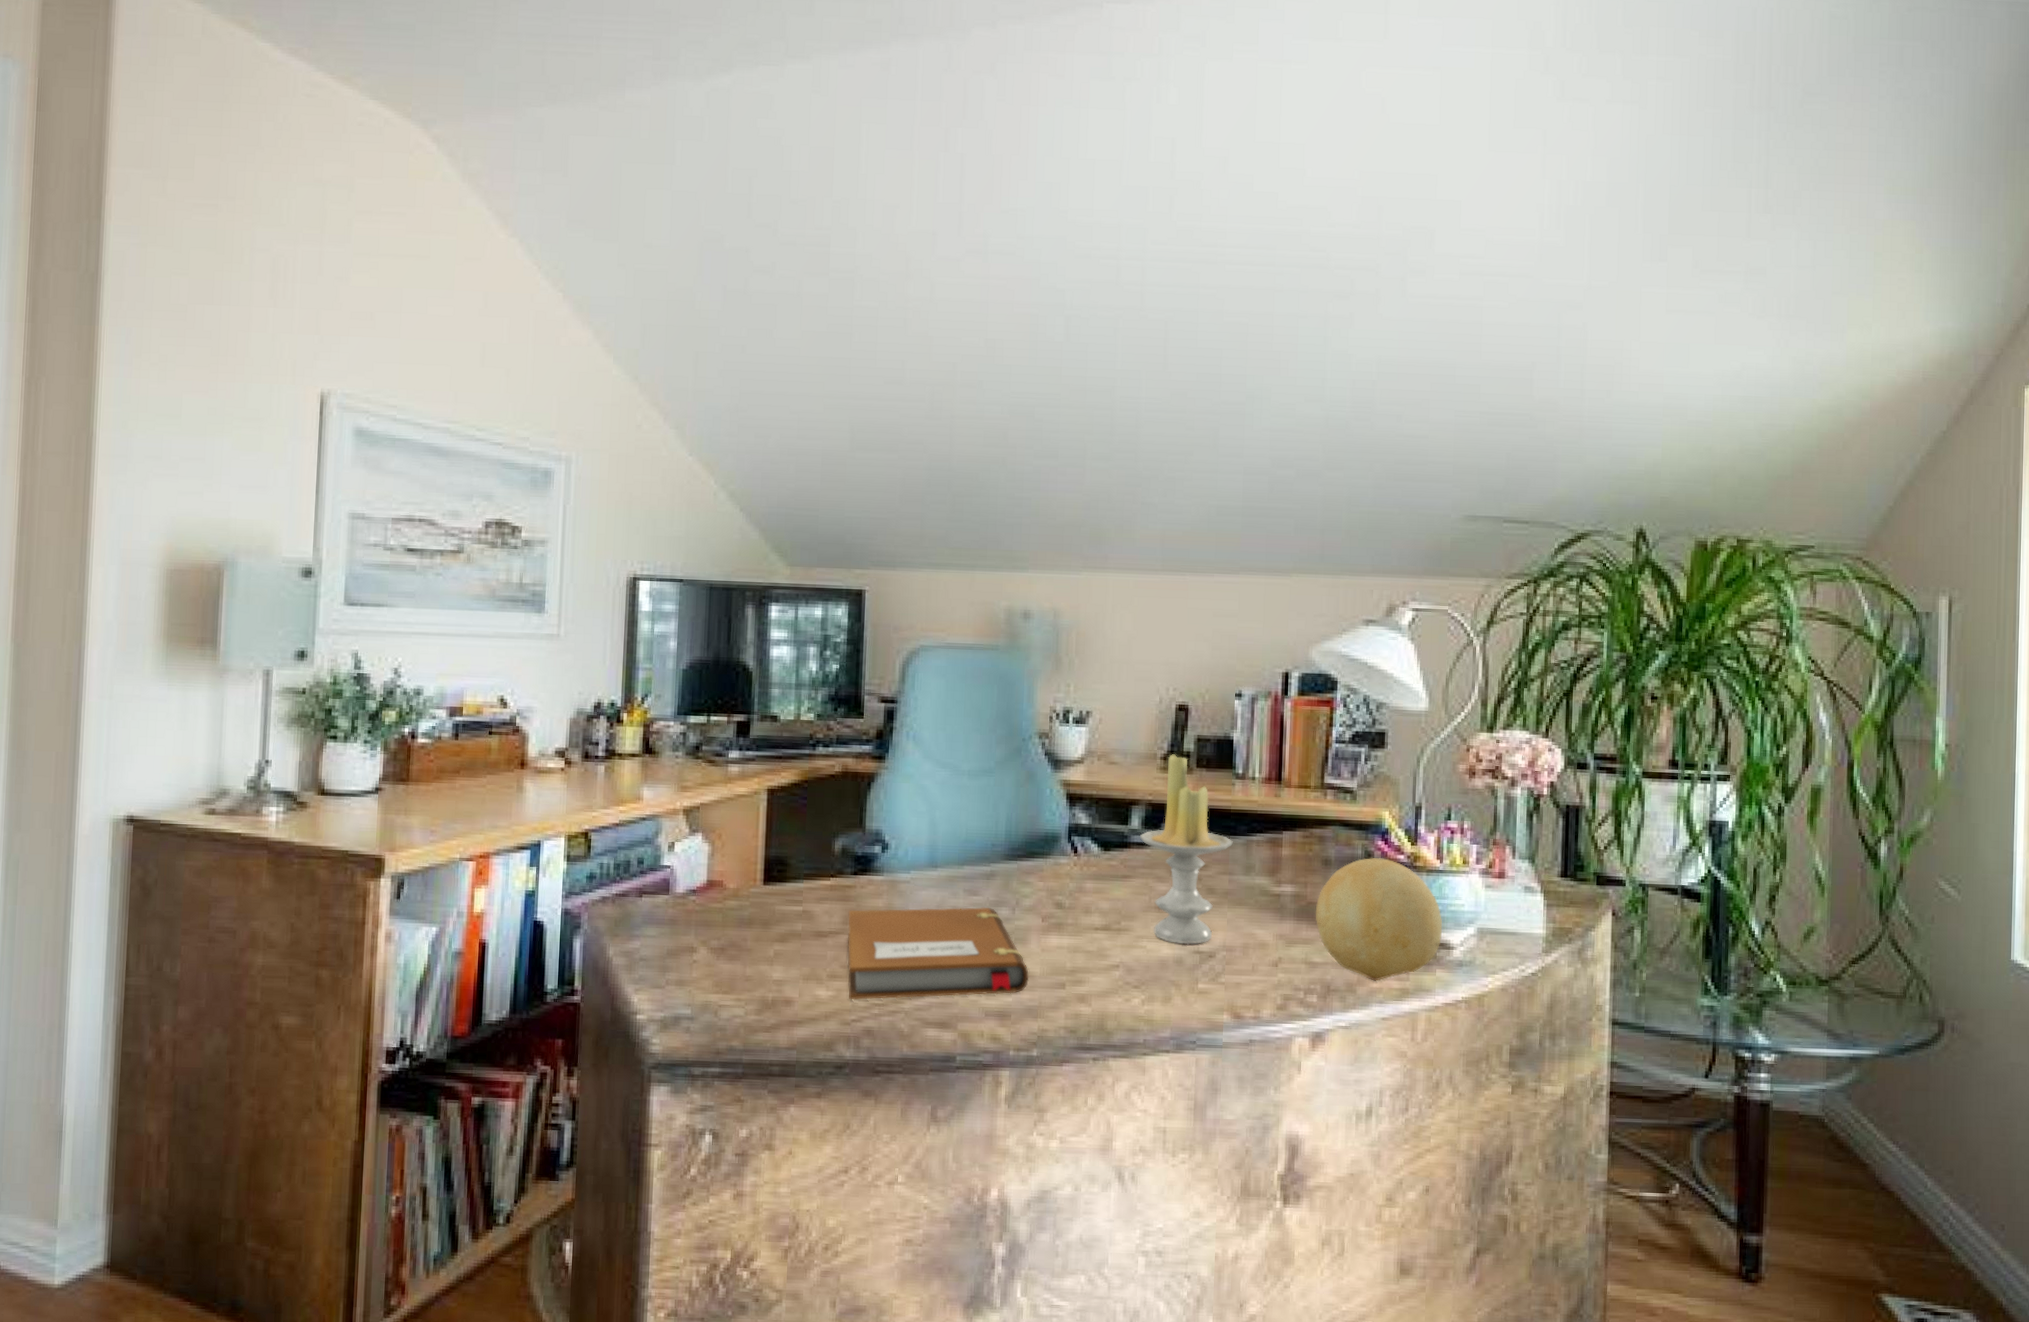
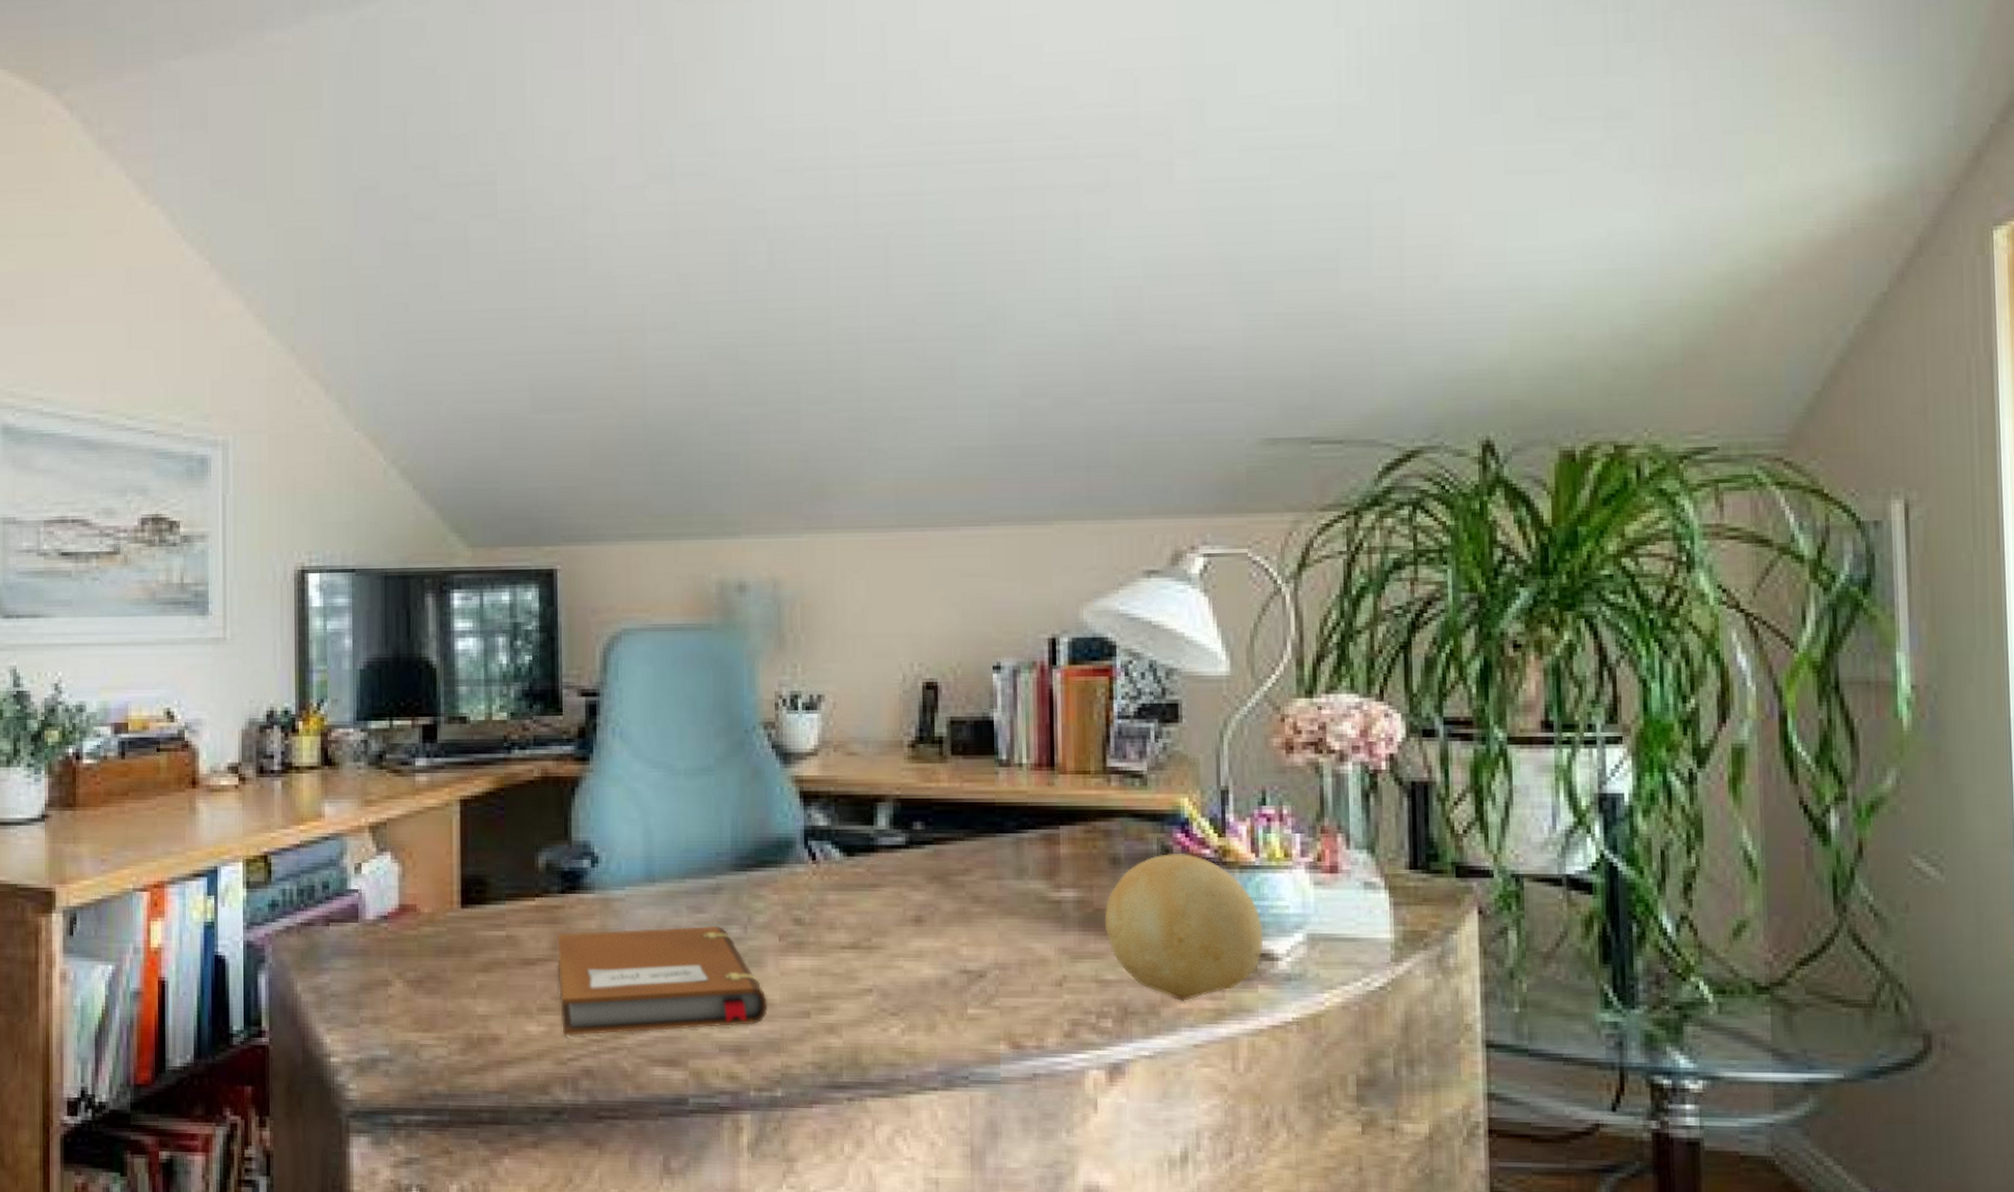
candle: present [1140,754,1233,945] -> none [889,740,1000,963]

